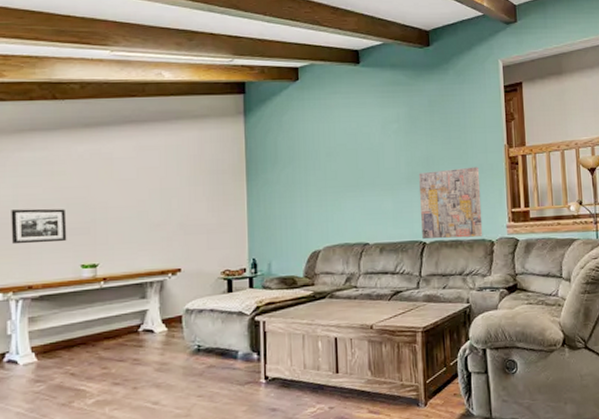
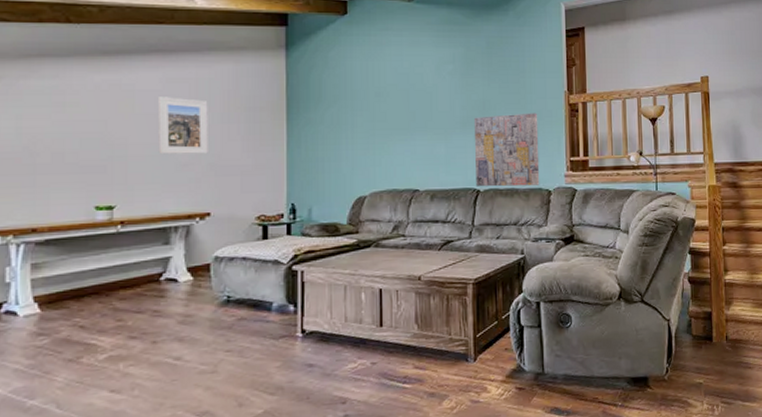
picture frame: present [11,208,67,245] -> none [13,143,79,182]
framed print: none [133,163,178,216] -> present [158,97,208,154]

